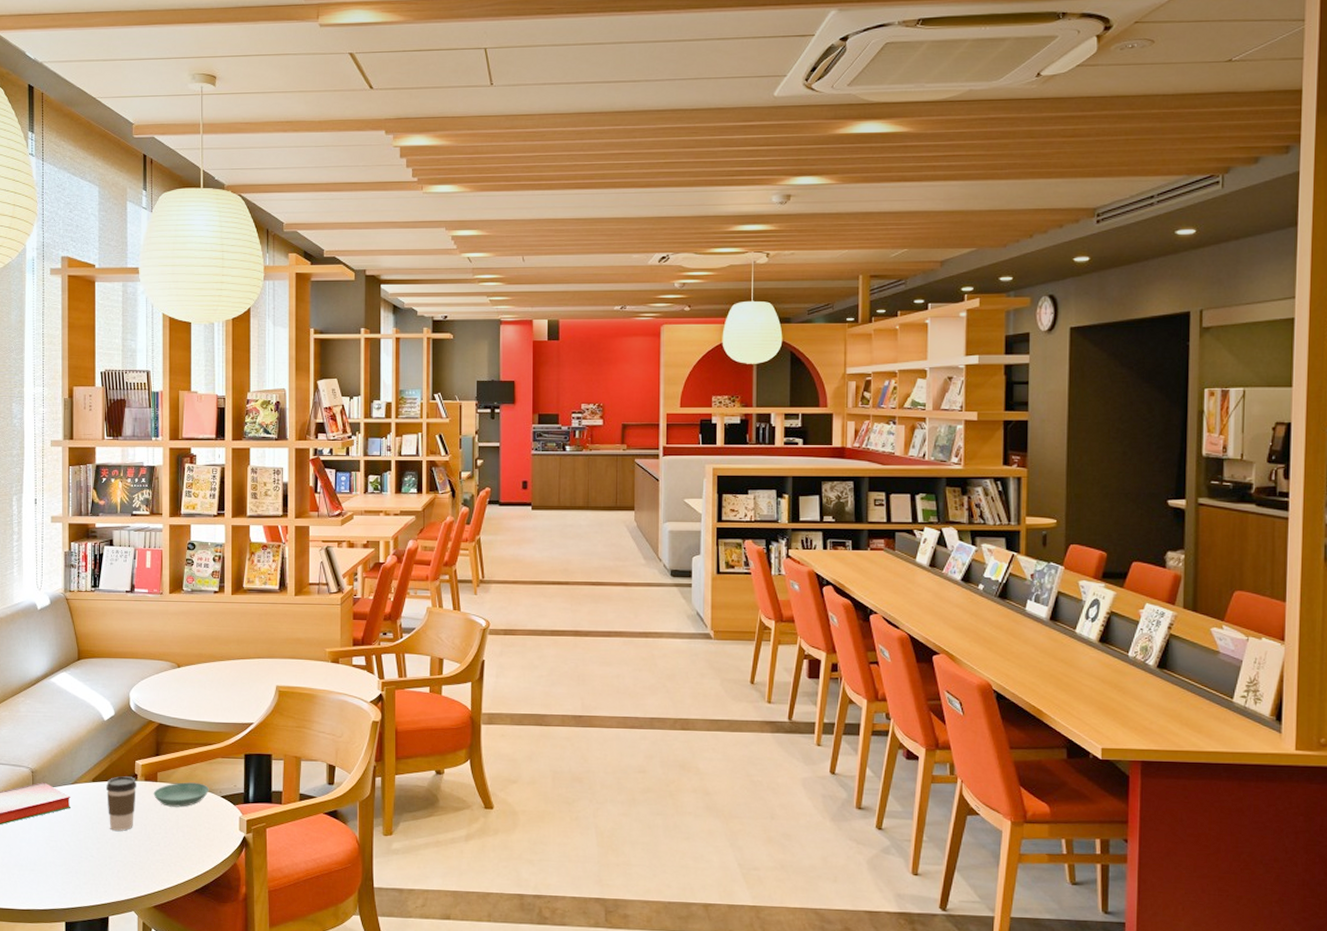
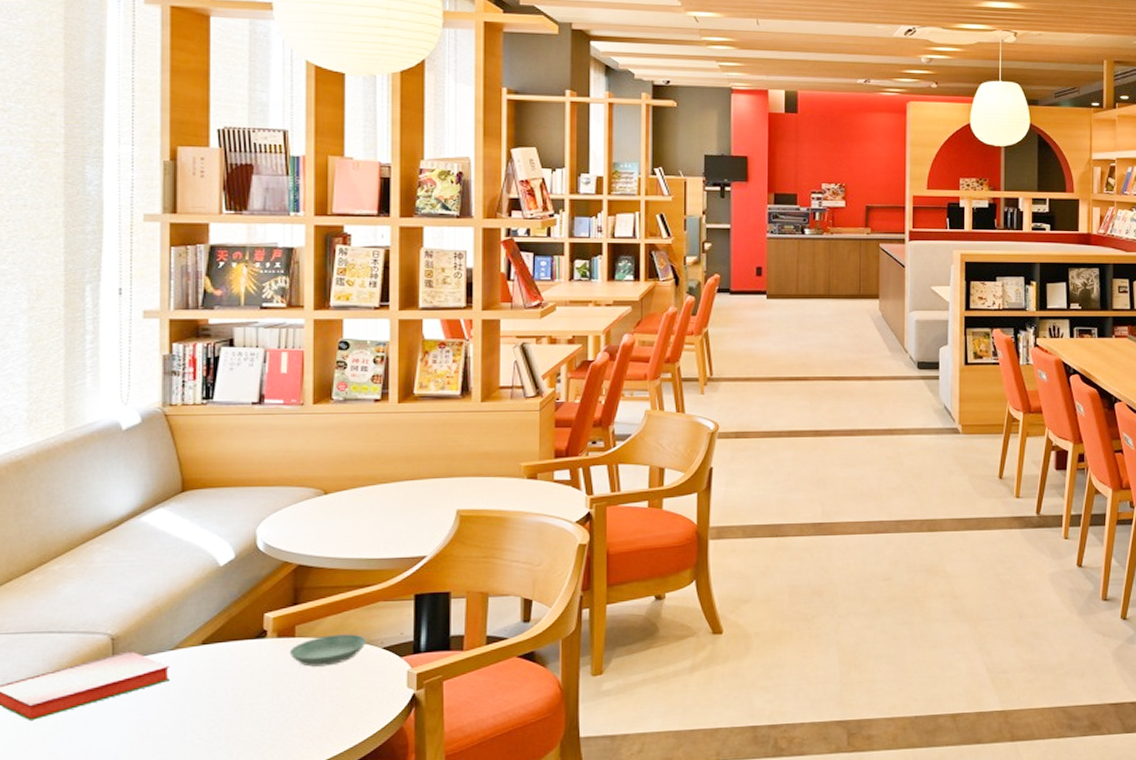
coffee cup: present [105,776,136,831] -> none [221,634,265,704]

